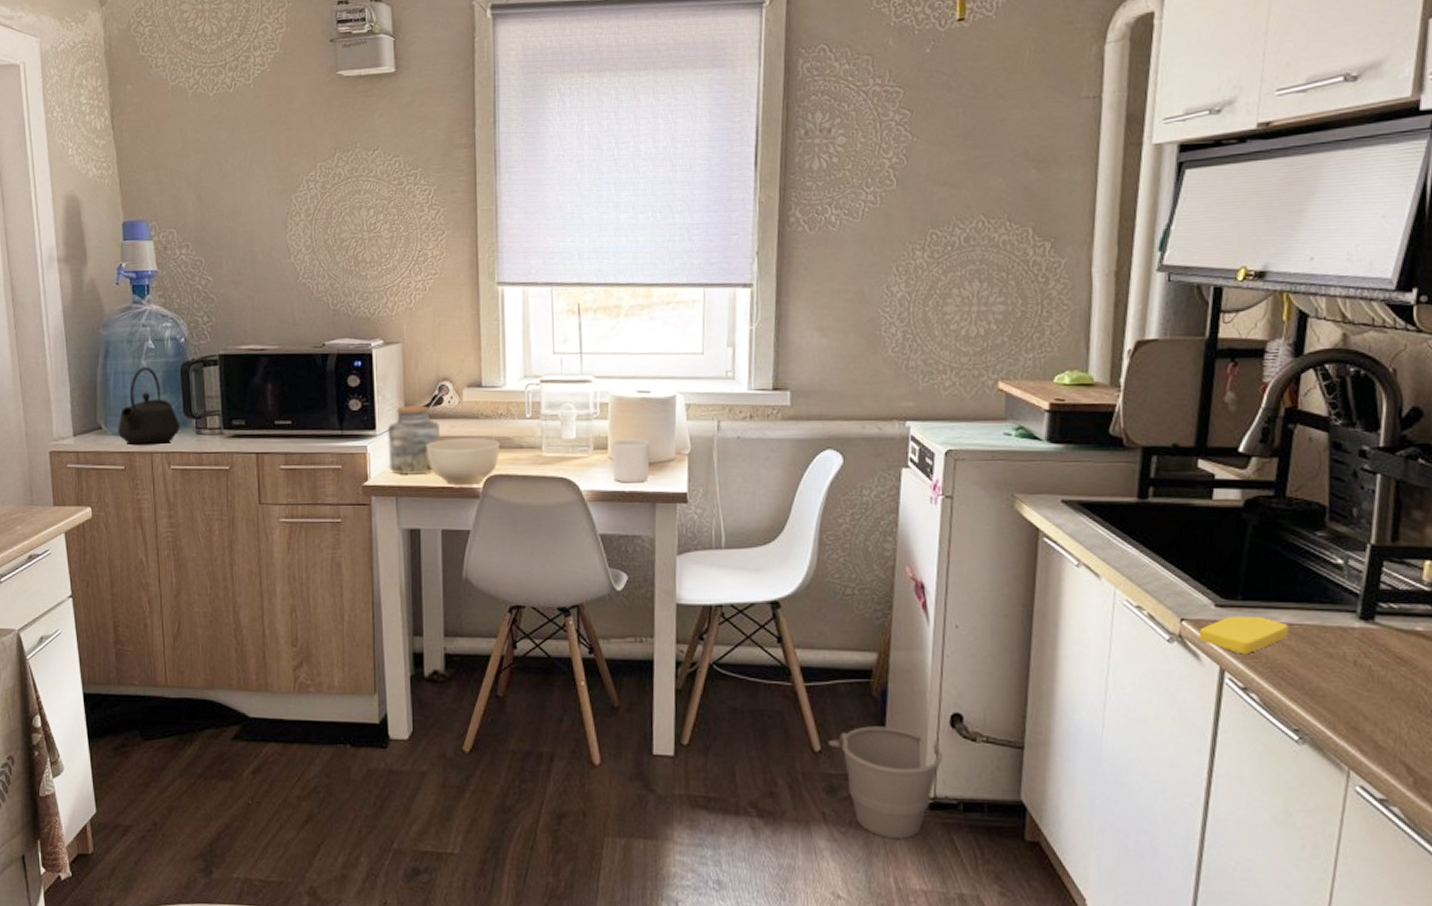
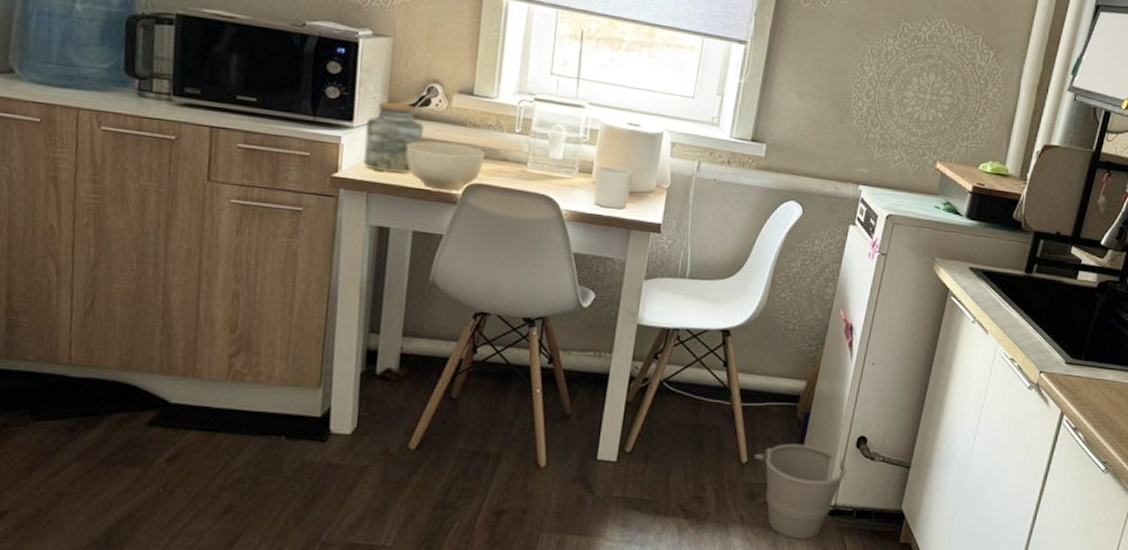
kettle: present [118,367,180,447] -> none [35,12,118,102]
sponge: present [1198,616,1290,655] -> none [1050,372,1113,403]

